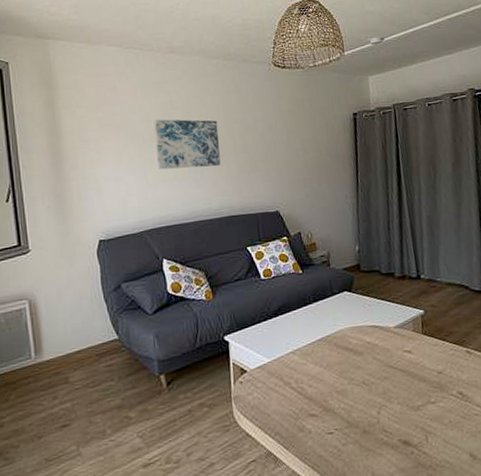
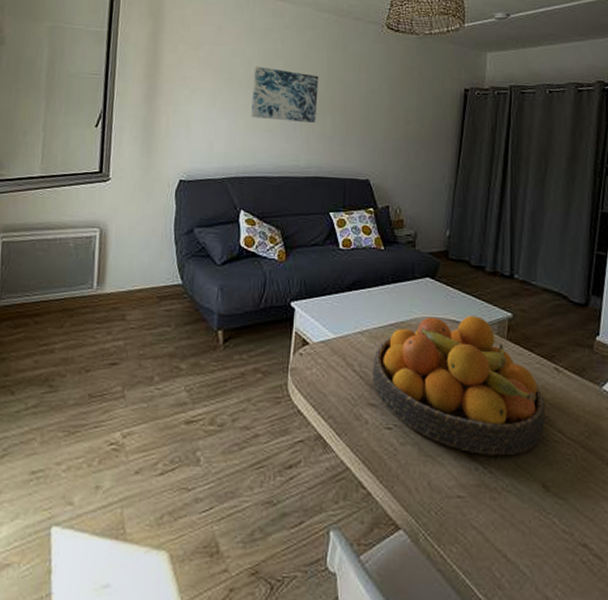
fruit bowl: none [308,318,465,440] -> present [372,316,546,456]

